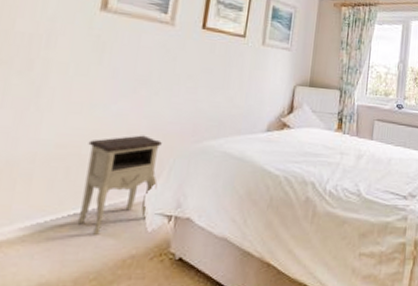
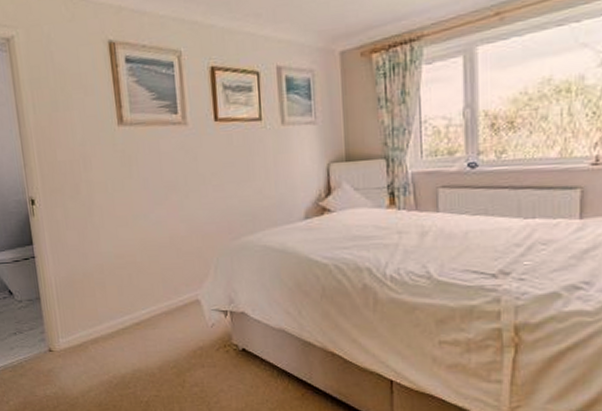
nightstand: present [77,135,162,237] -> none [140,238,208,332]

